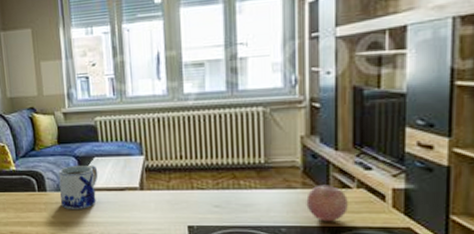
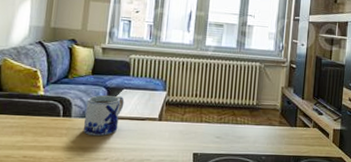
fruit: present [306,184,348,222] -> none [280,124,307,152]

